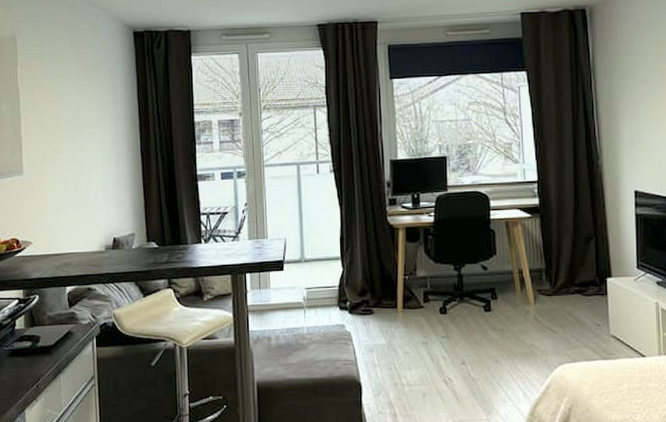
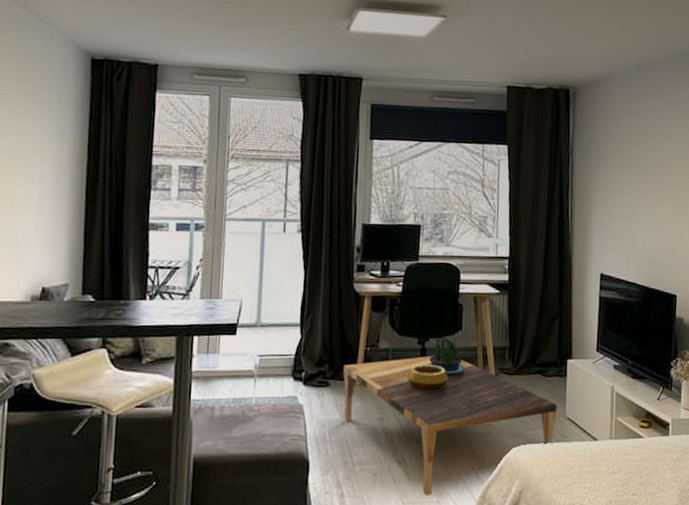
coffee table: none [385,280,600,414] -> present [343,355,557,496]
decorative bowl: none [447,289,487,316] -> present [407,364,448,392]
potted plant: none [464,263,502,298] -> present [427,338,465,375]

